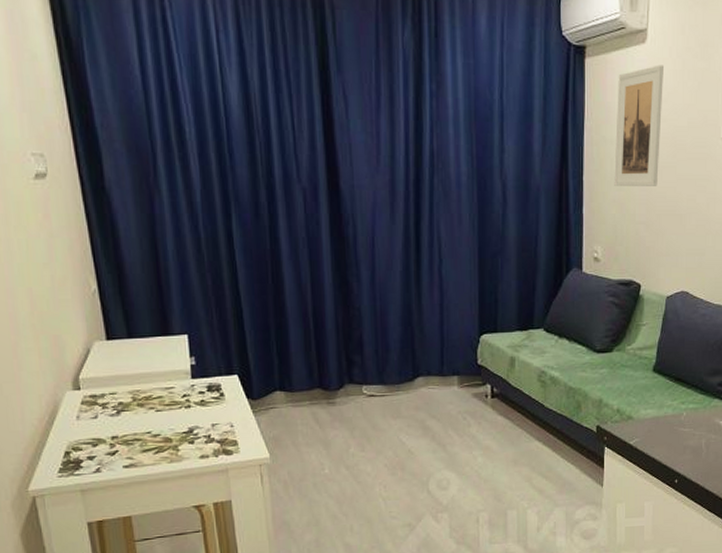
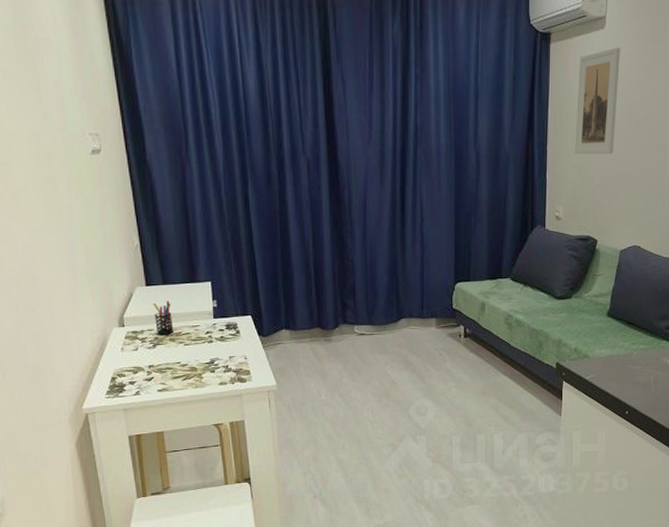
pen holder: none [116,358,143,399] -> present [153,301,174,334]

